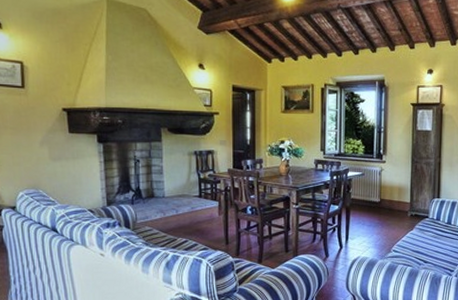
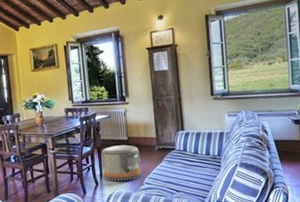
pouf: none [349,207,391,246] -> present [101,145,141,181]

